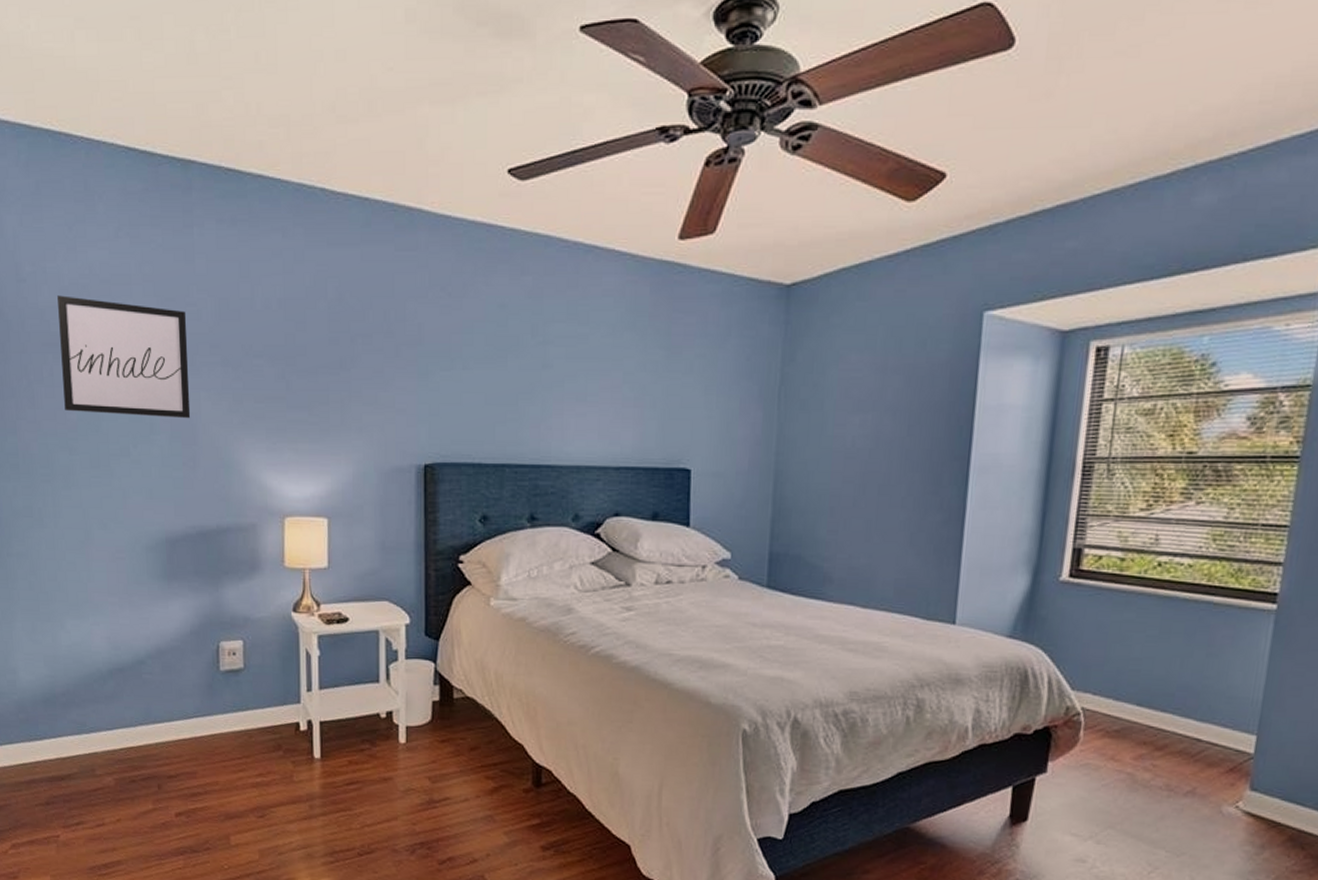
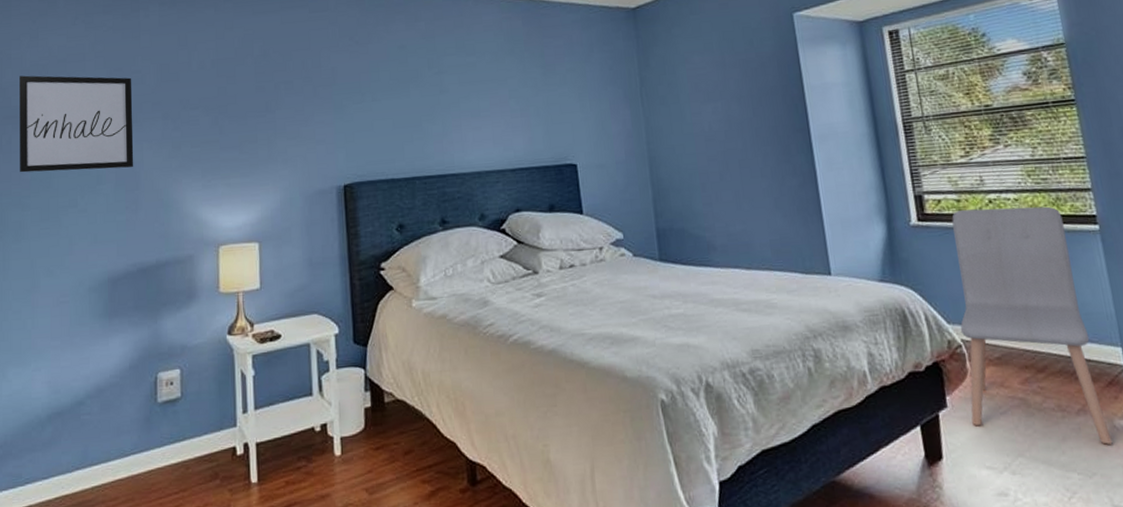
chair: none [1069,571,1238,828] -> present [952,206,1113,445]

